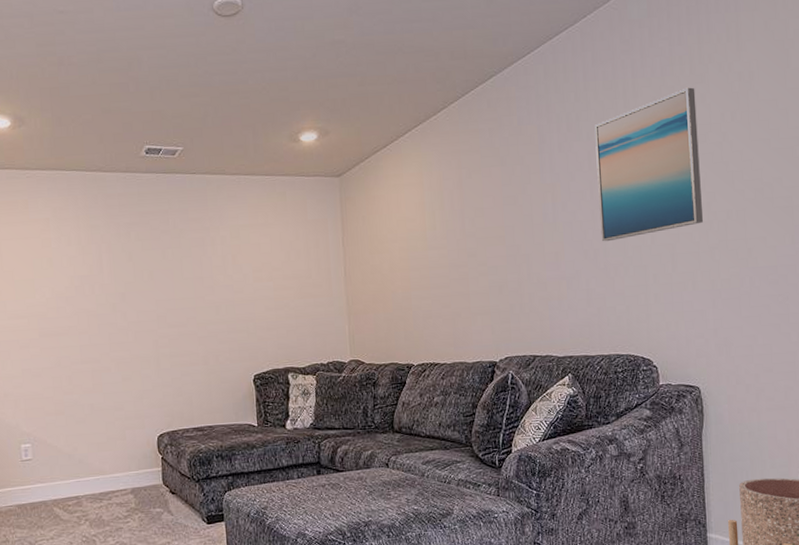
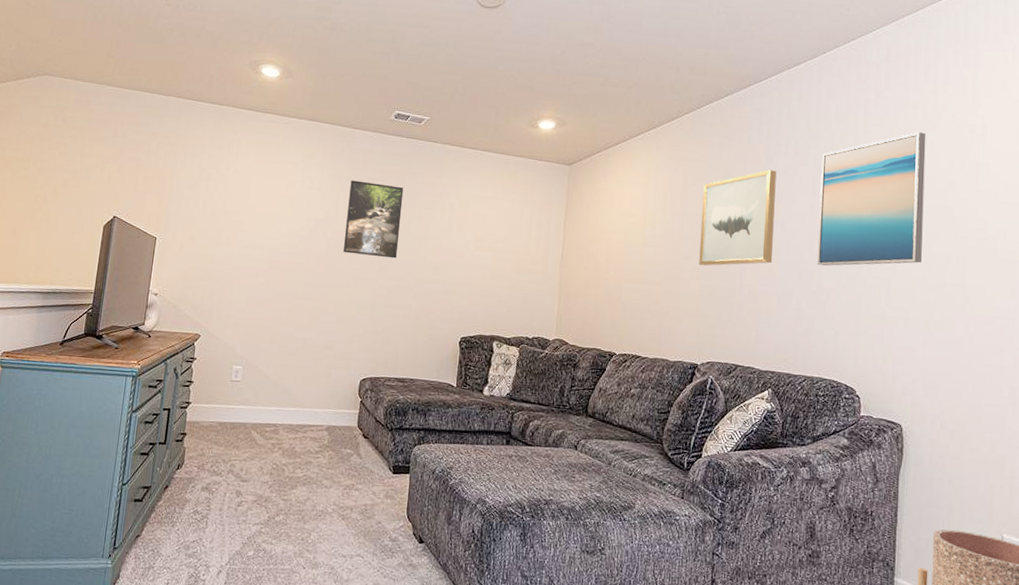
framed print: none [110,227,174,308] -> present [342,180,404,259]
wall art: none [479,150,557,261] -> present [699,170,777,266]

